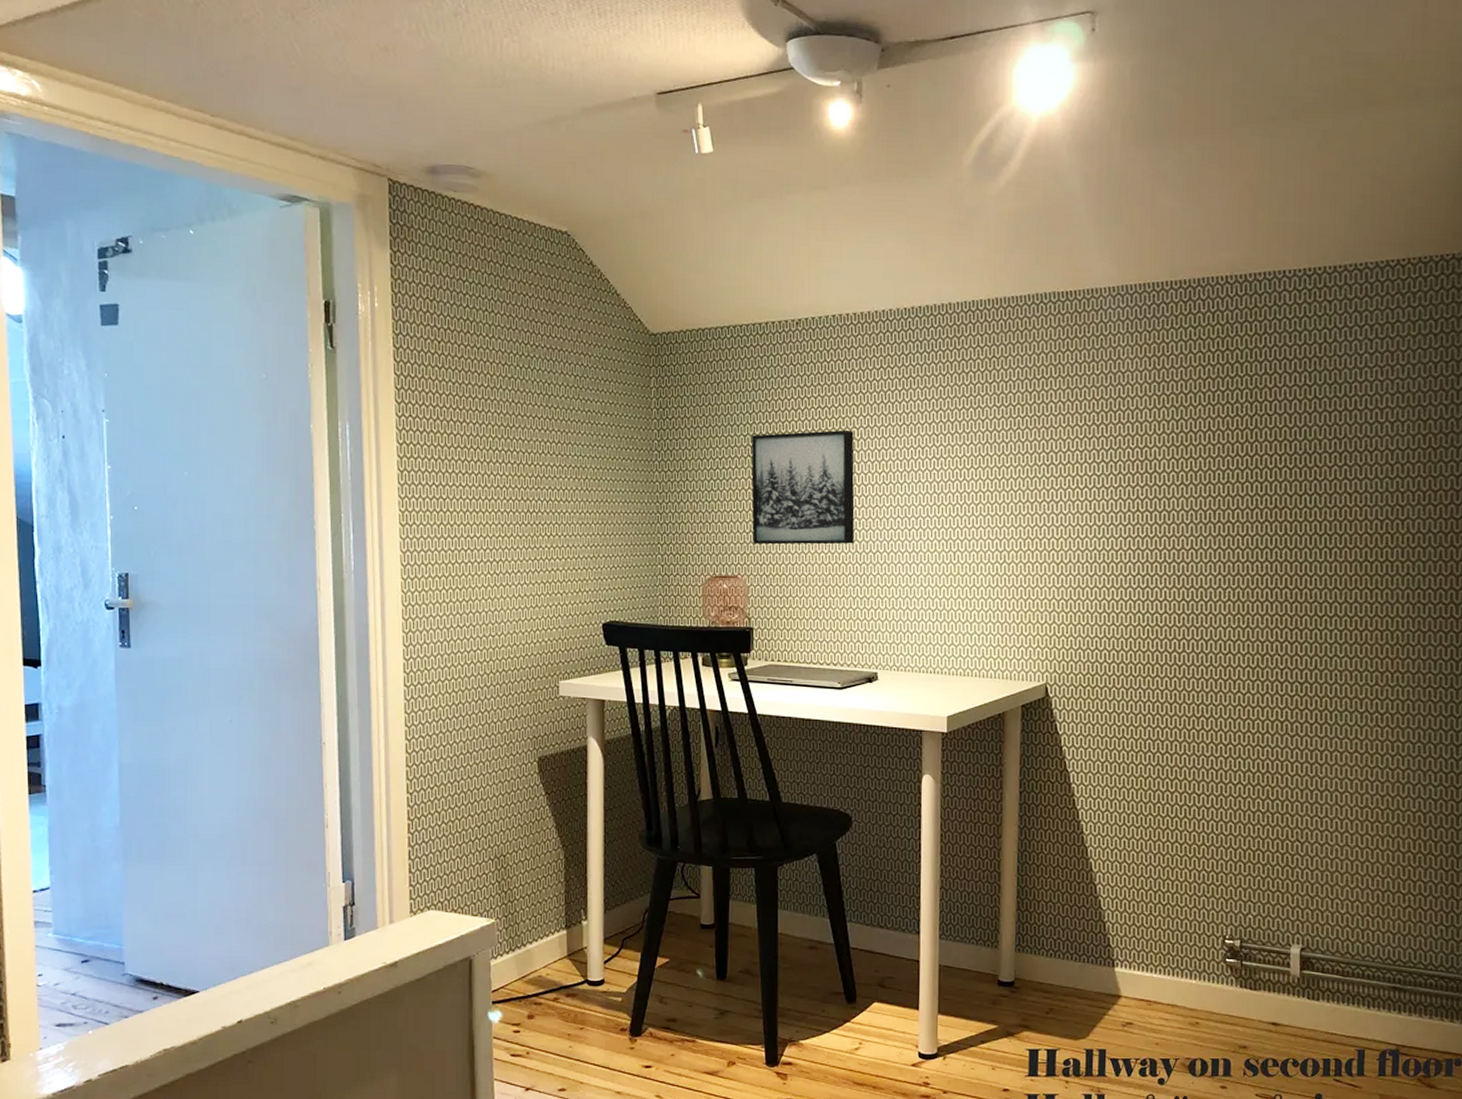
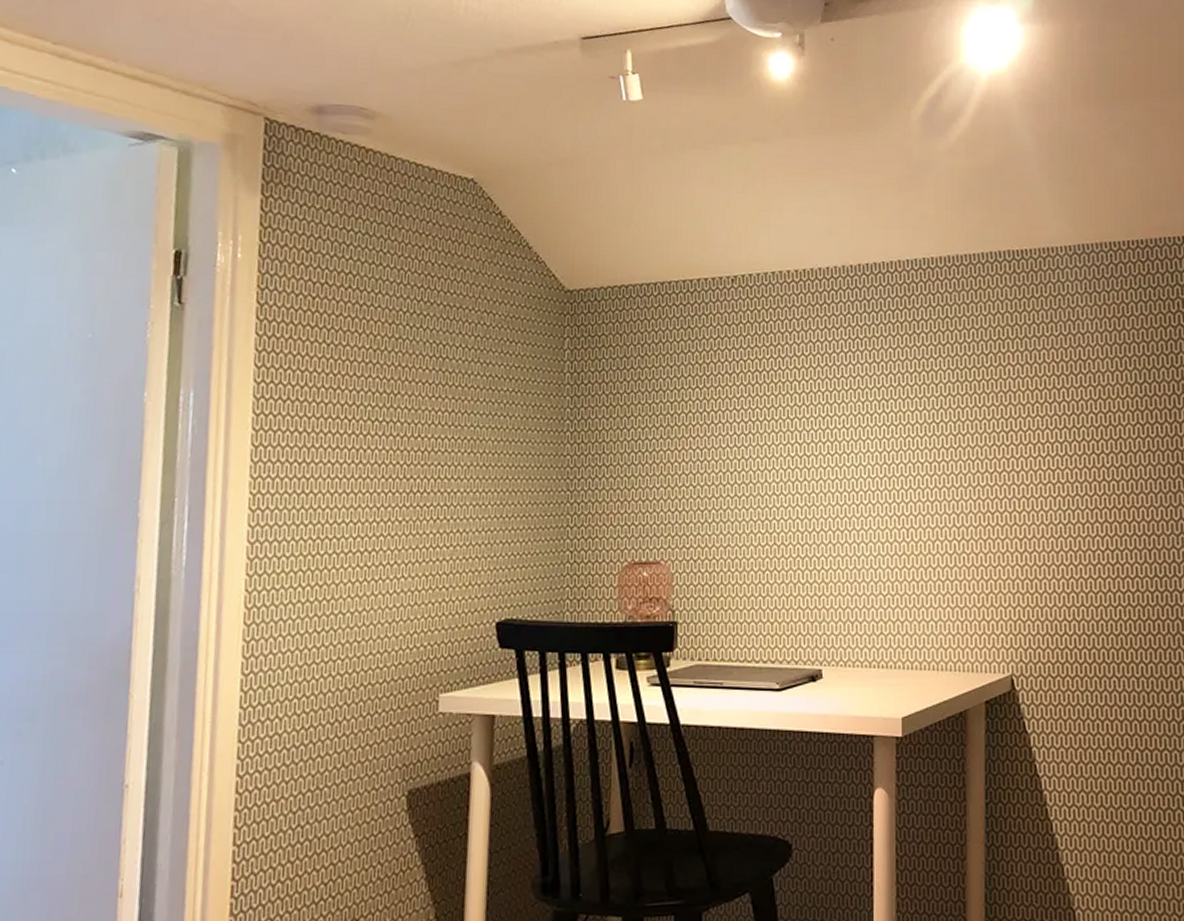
wall art: present [751,429,855,545] -> none [678,395,796,525]

